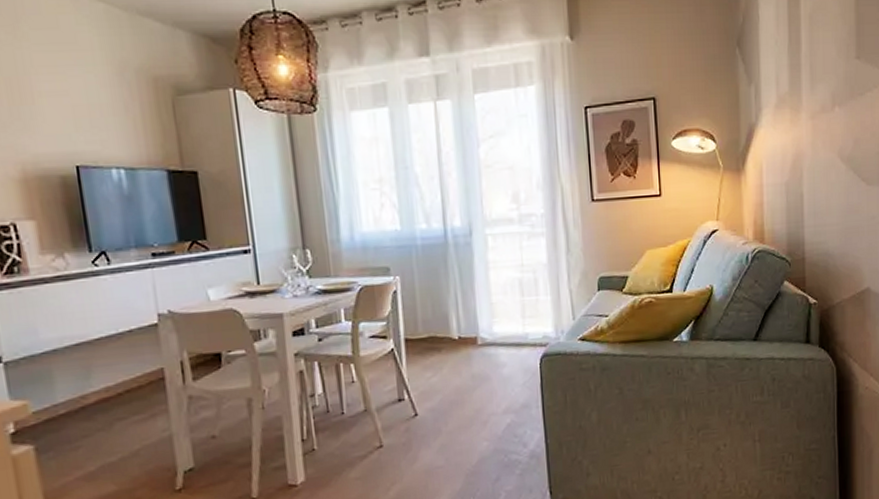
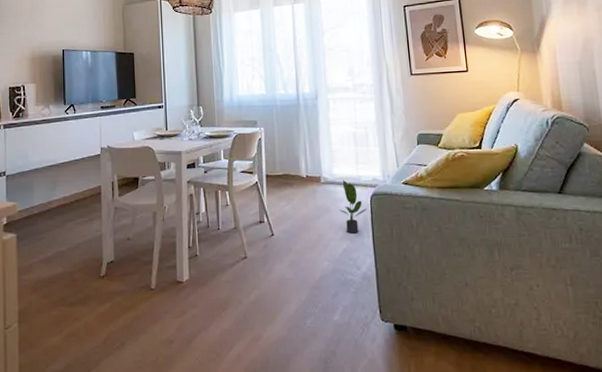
potted plant: none [501,340,536,406] -> present [339,180,367,234]

